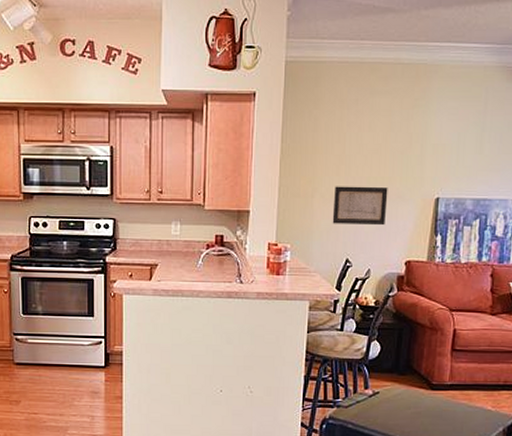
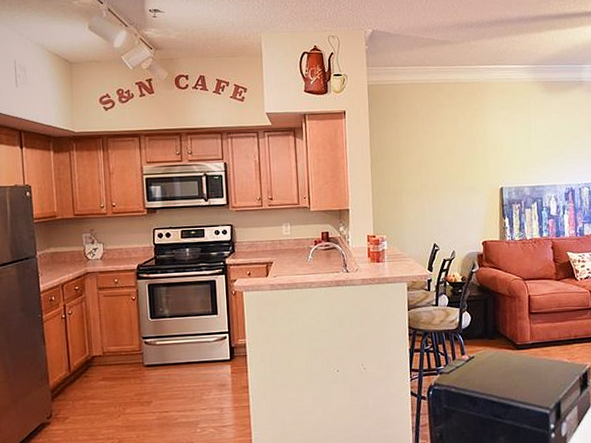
wall art: present [332,186,388,226] -> none [418,181,463,215]

